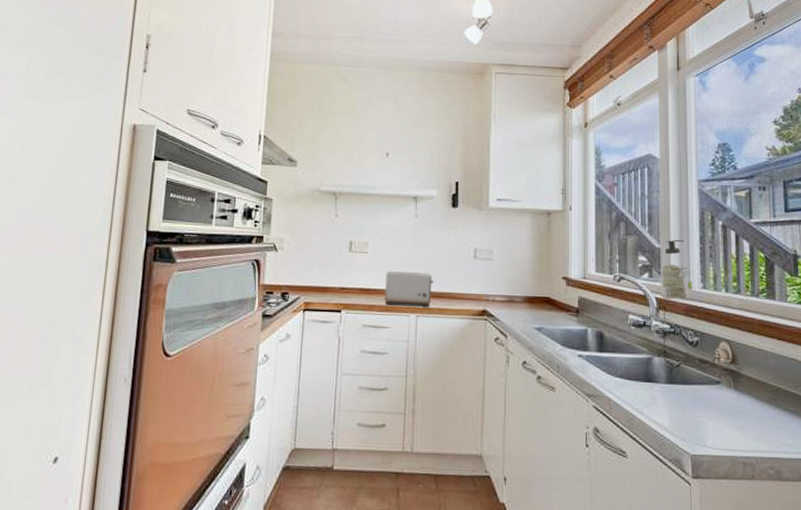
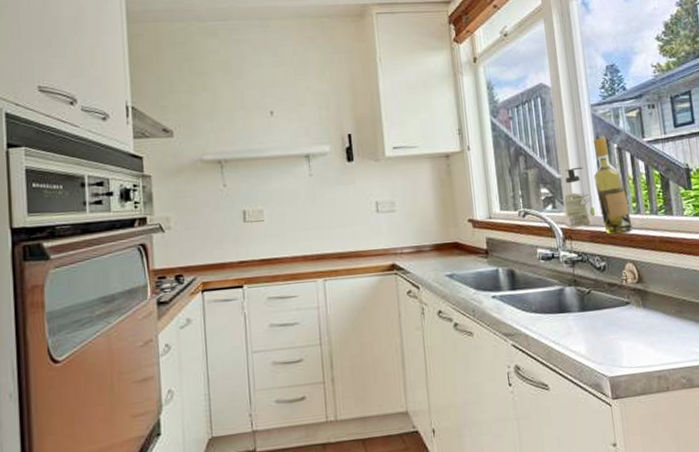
toaster: present [383,270,434,307] -> none [286,234,338,273]
bottle: none [695,214,731,311] -> present [593,138,633,235]

